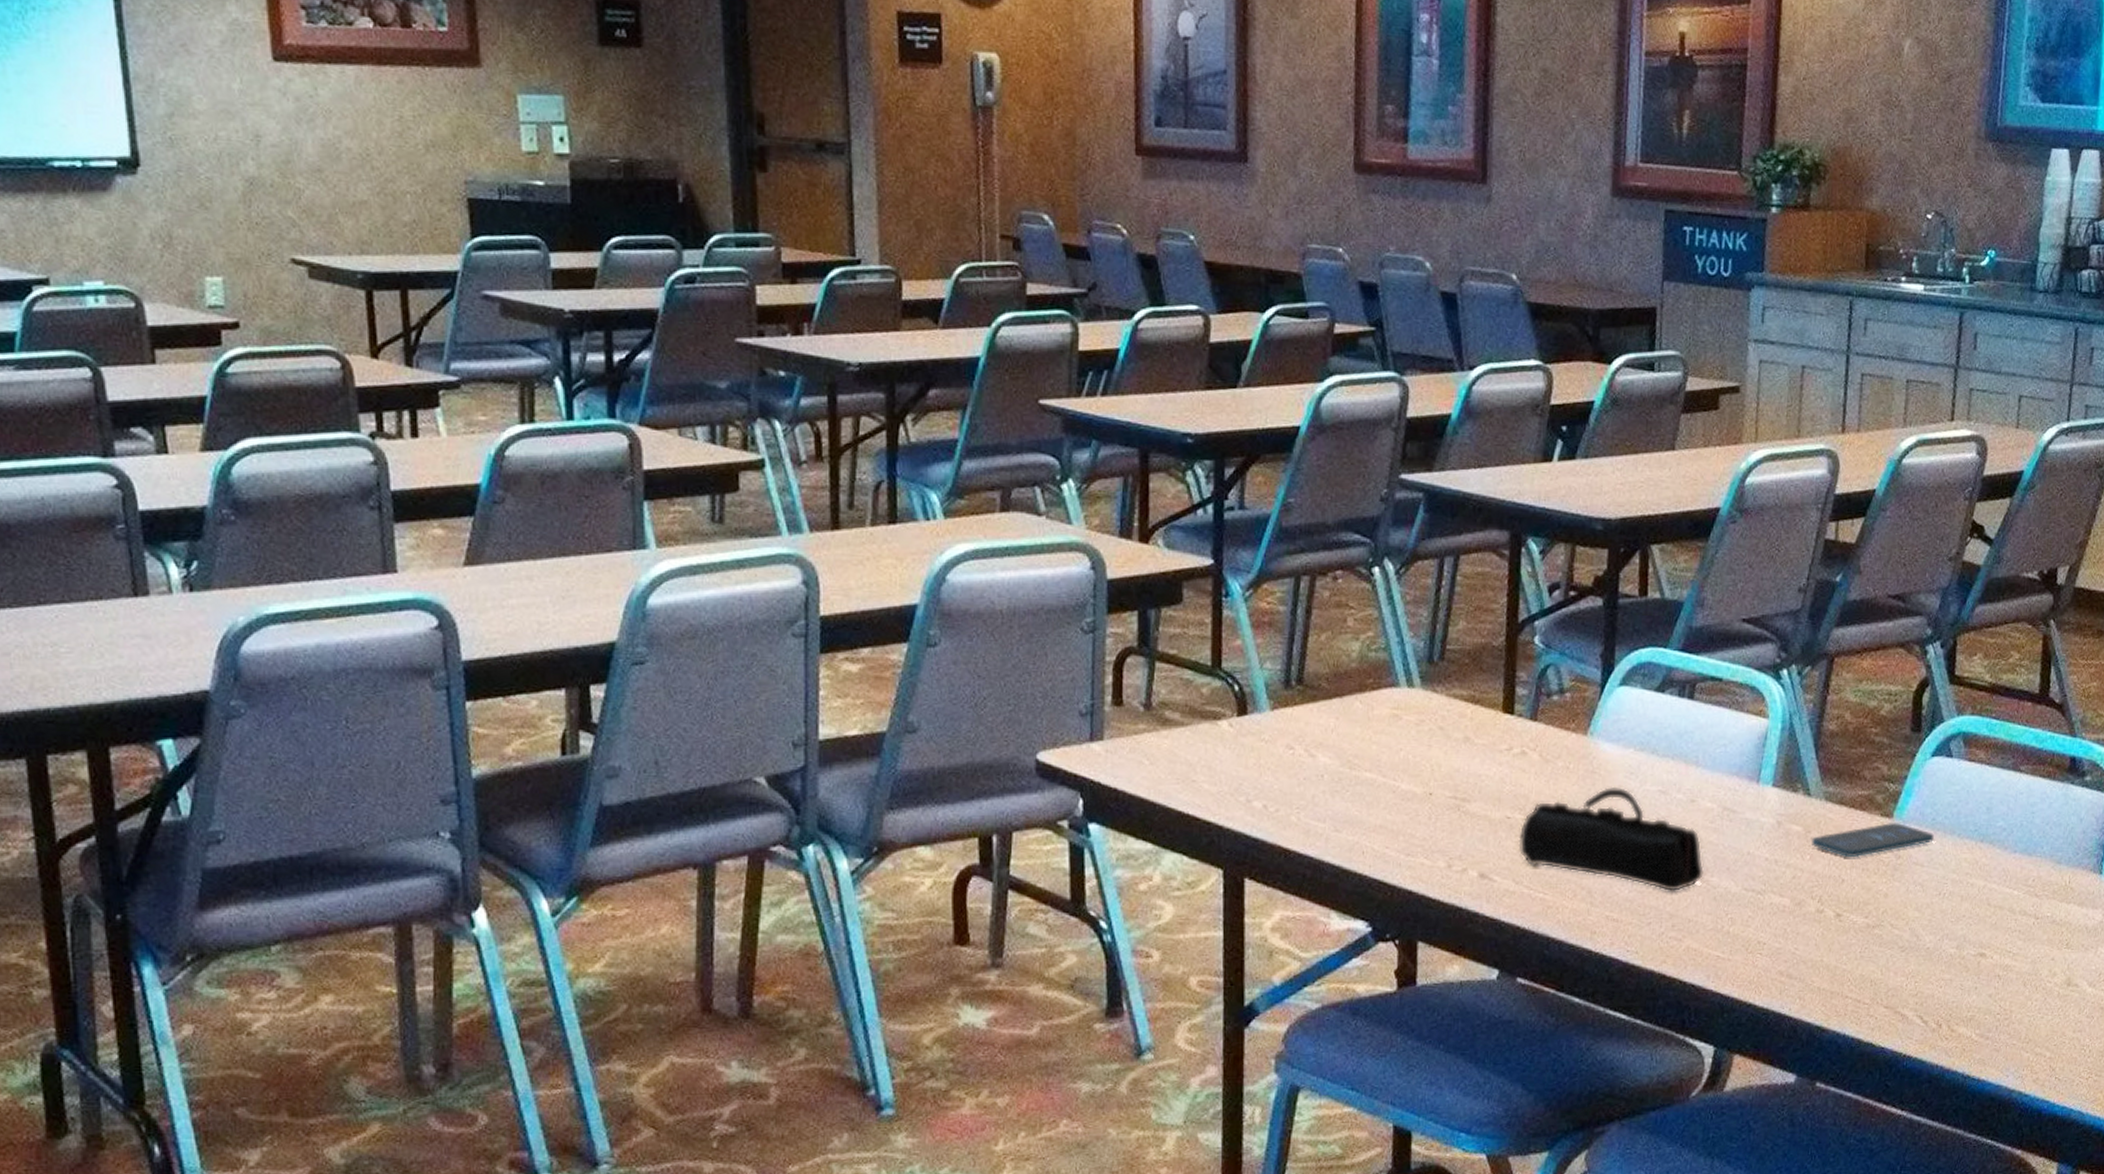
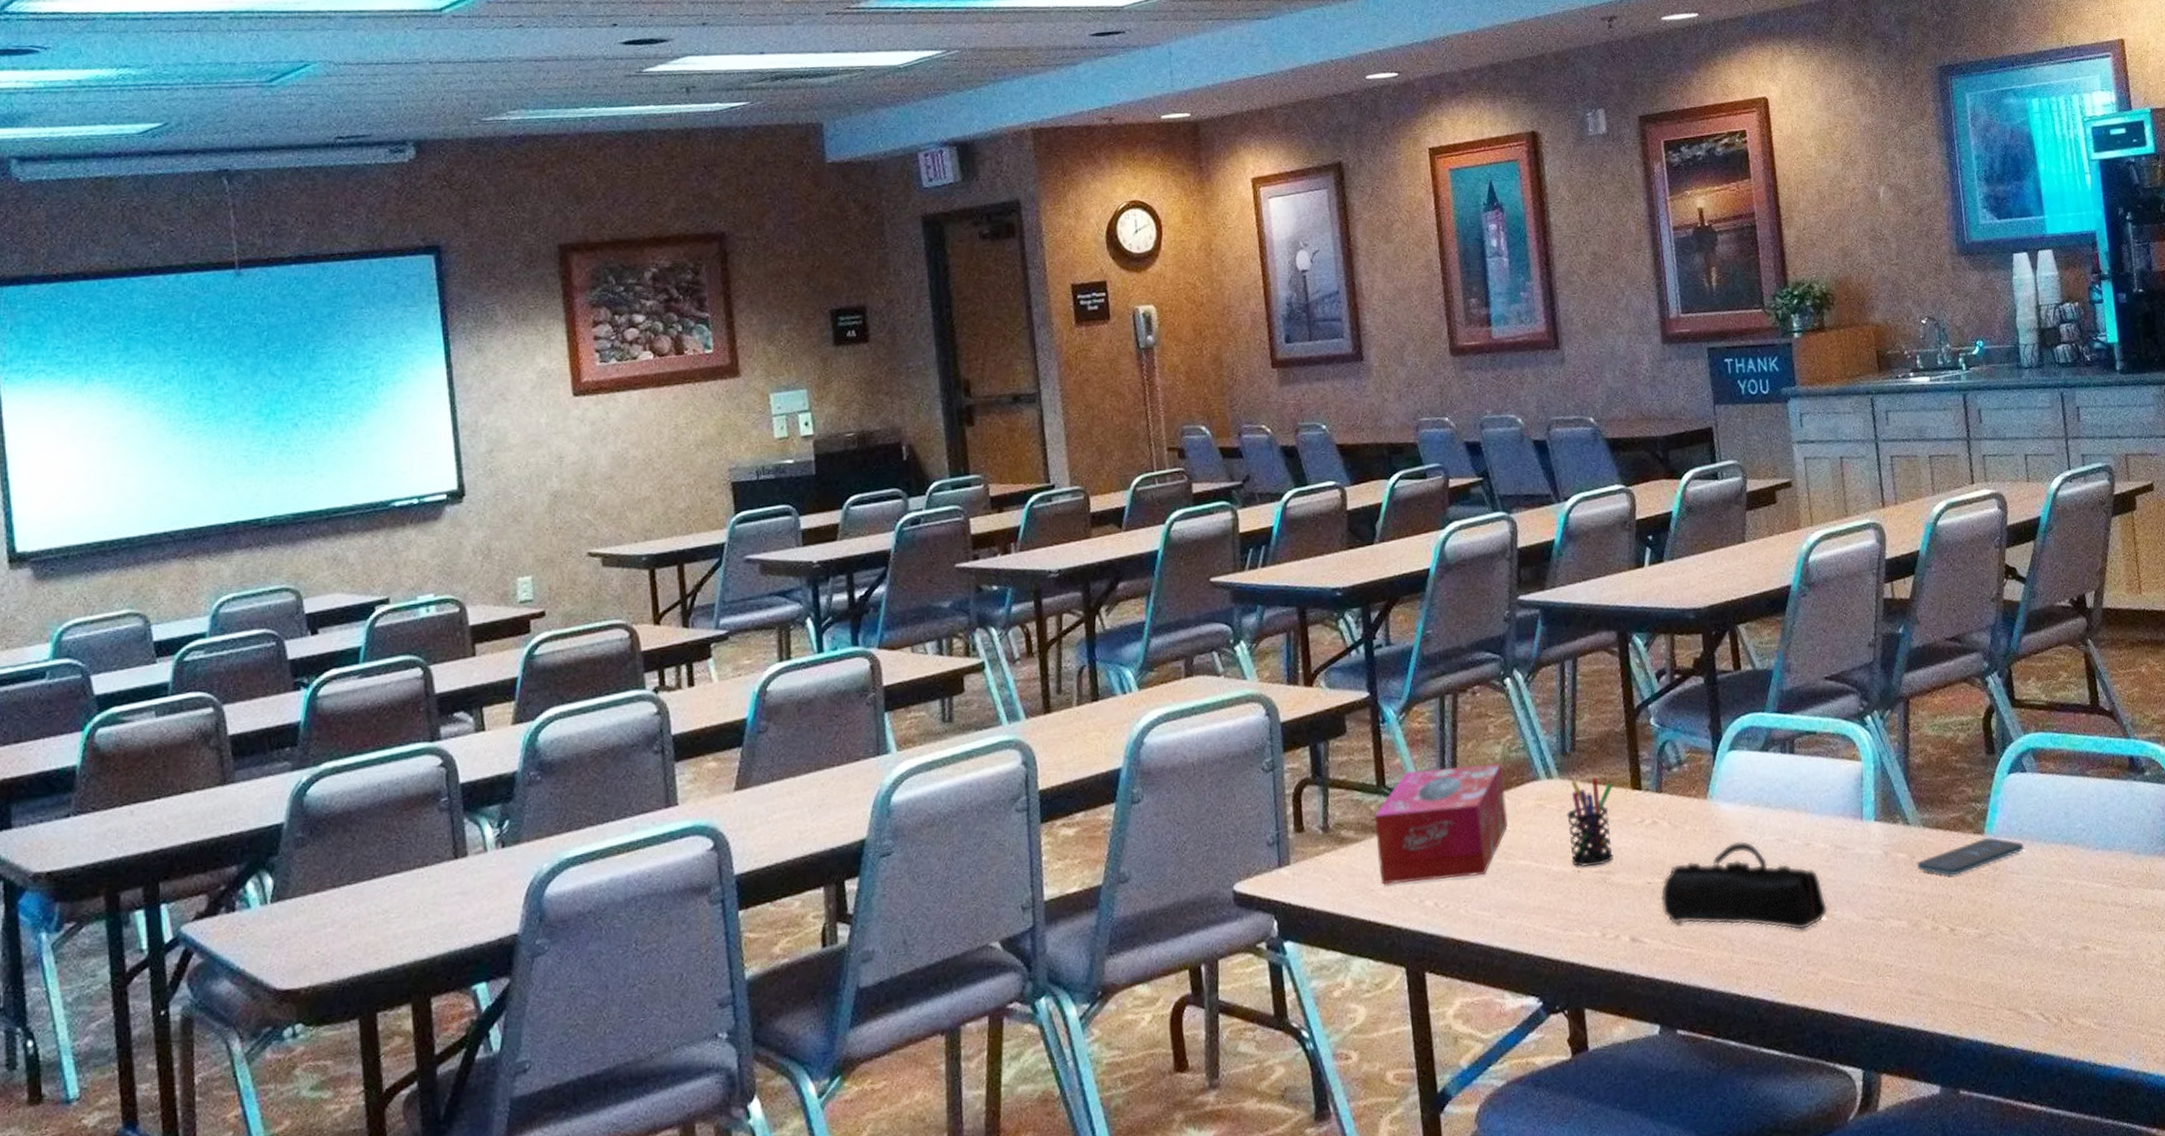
tissue box: none [1204,655,1358,782] -> present [1374,762,1508,885]
pen holder: none [1423,692,1483,791] -> present [1567,776,1614,868]

